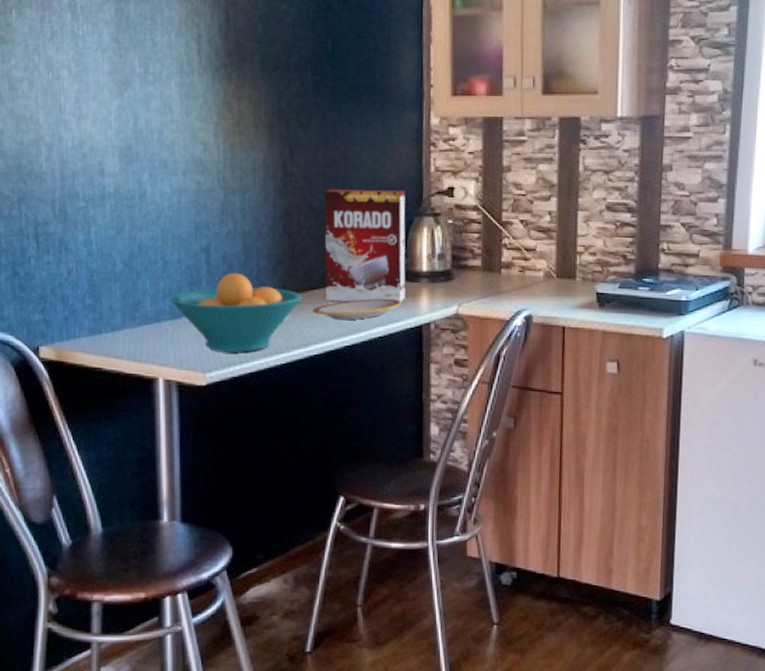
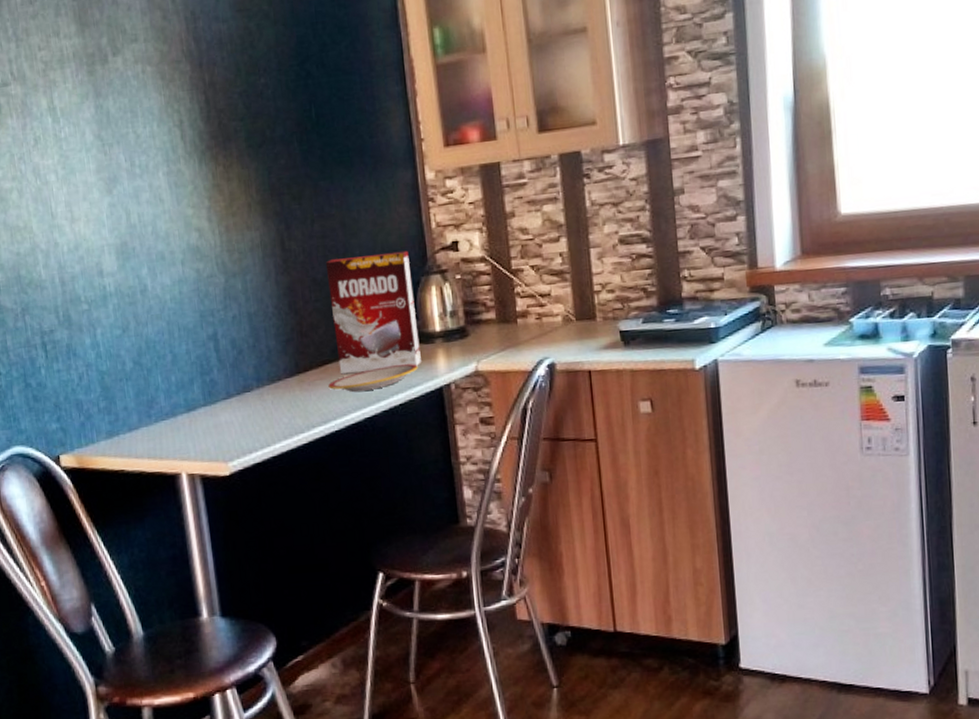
fruit bowl: present [170,272,302,352] -> none [184,356,316,440]

